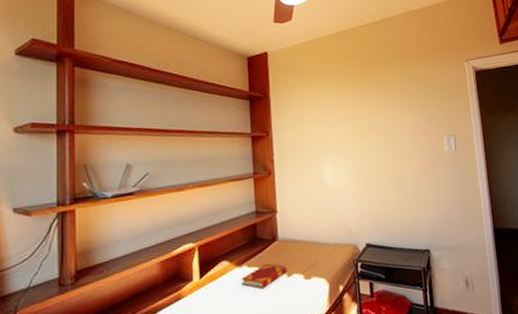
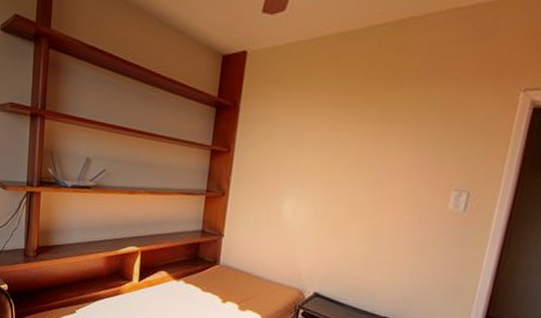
hardback book: present [241,264,287,289] -> none [176,284,223,308]

